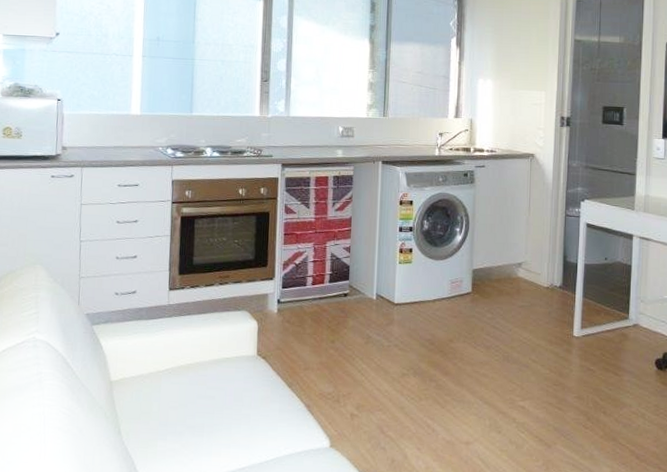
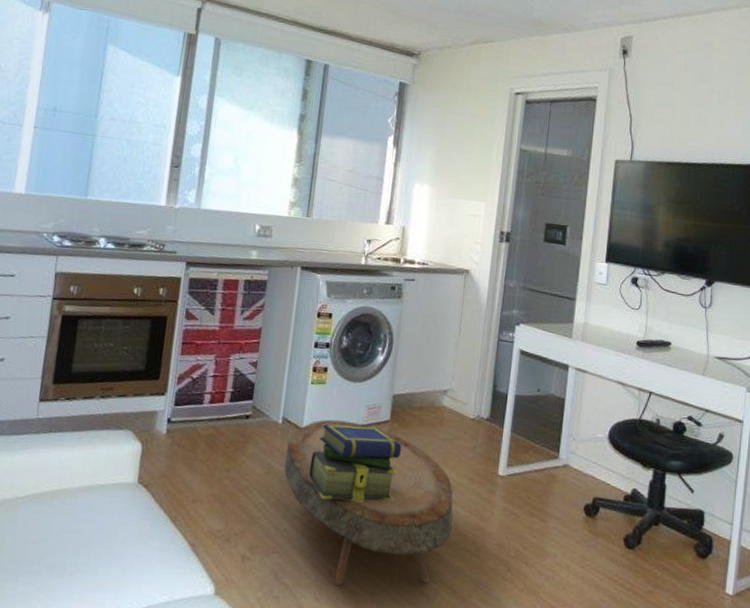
coffee table: none [381,294,534,436] -> present [284,419,453,585]
stack of books: none [403,298,484,365] -> present [308,424,402,503]

